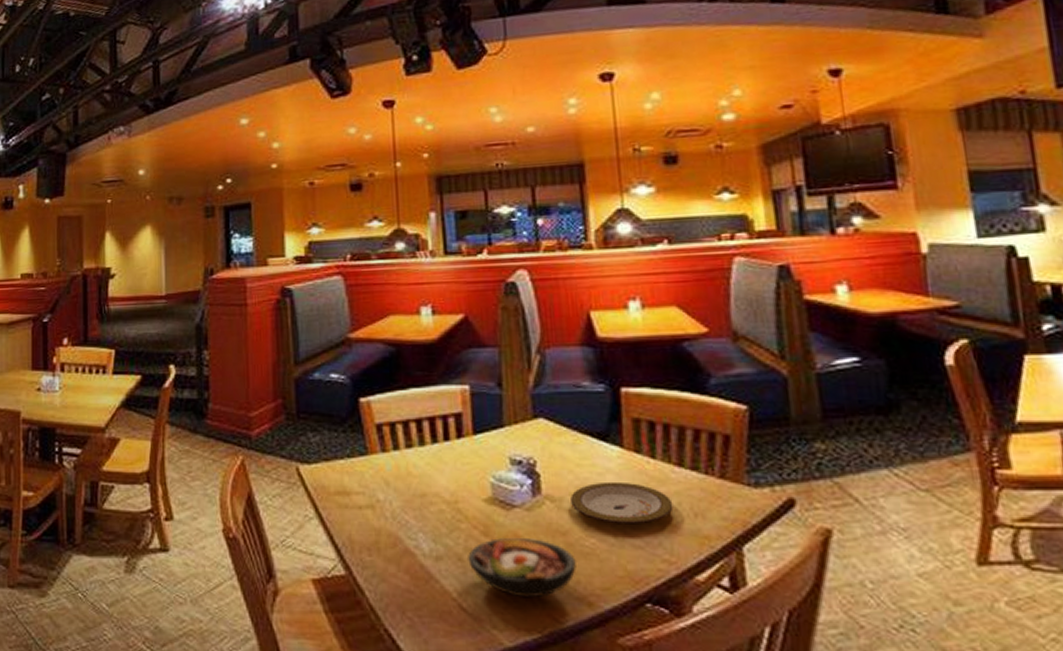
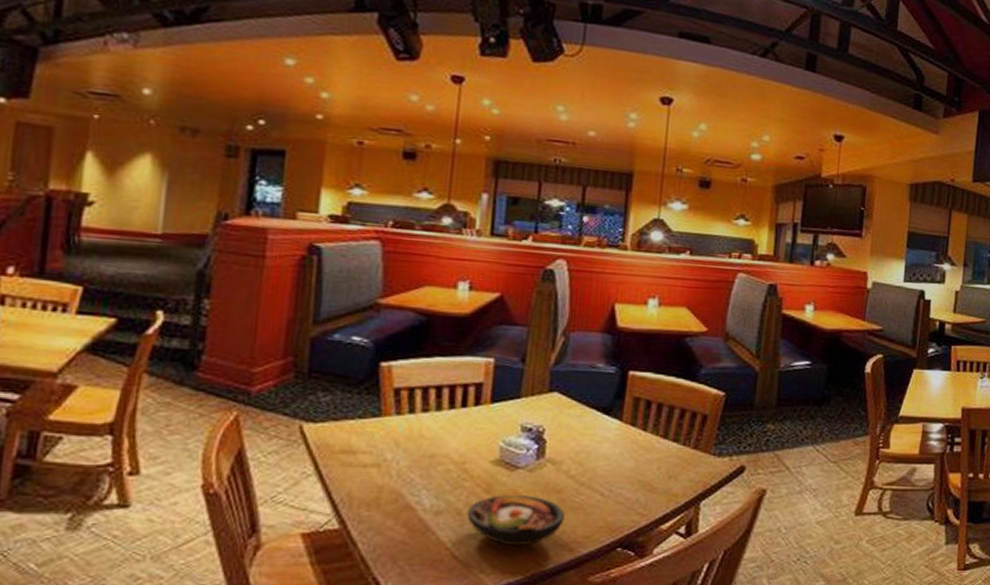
plate: present [570,481,674,525] -> none [569,448,654,484]

